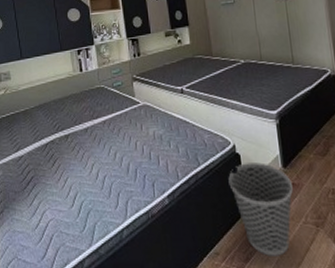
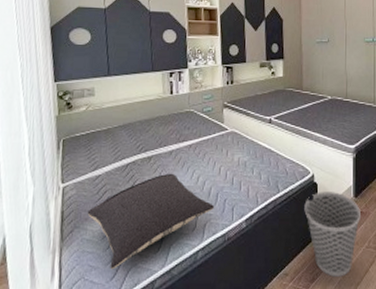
pillow: none [14,150,135,250] -> present [87,173,215,270]

